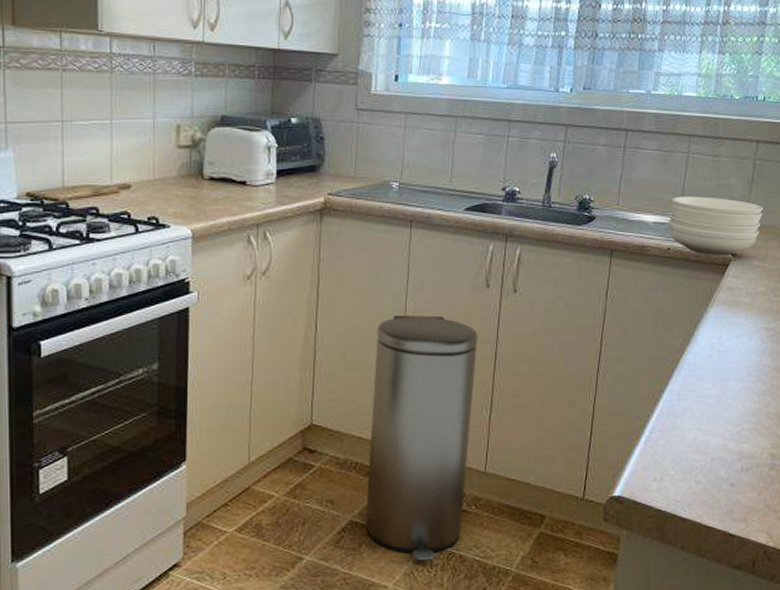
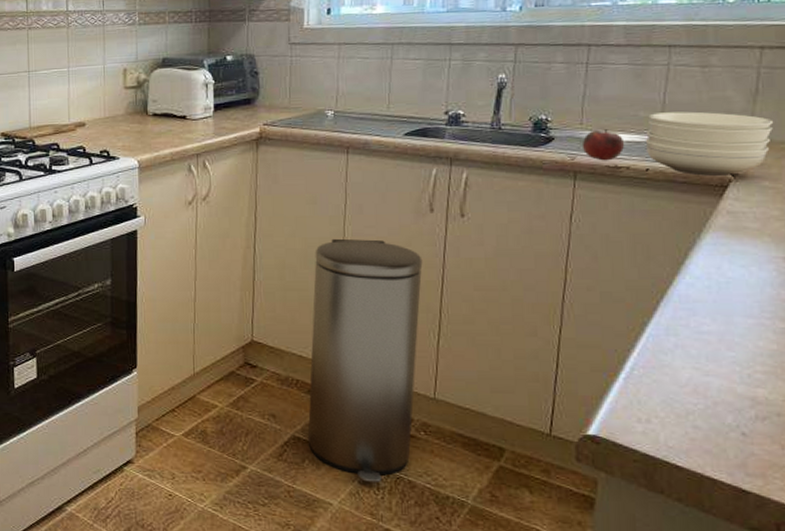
fruit: none [618,210,652,240] -> present [581,129,625,161]

